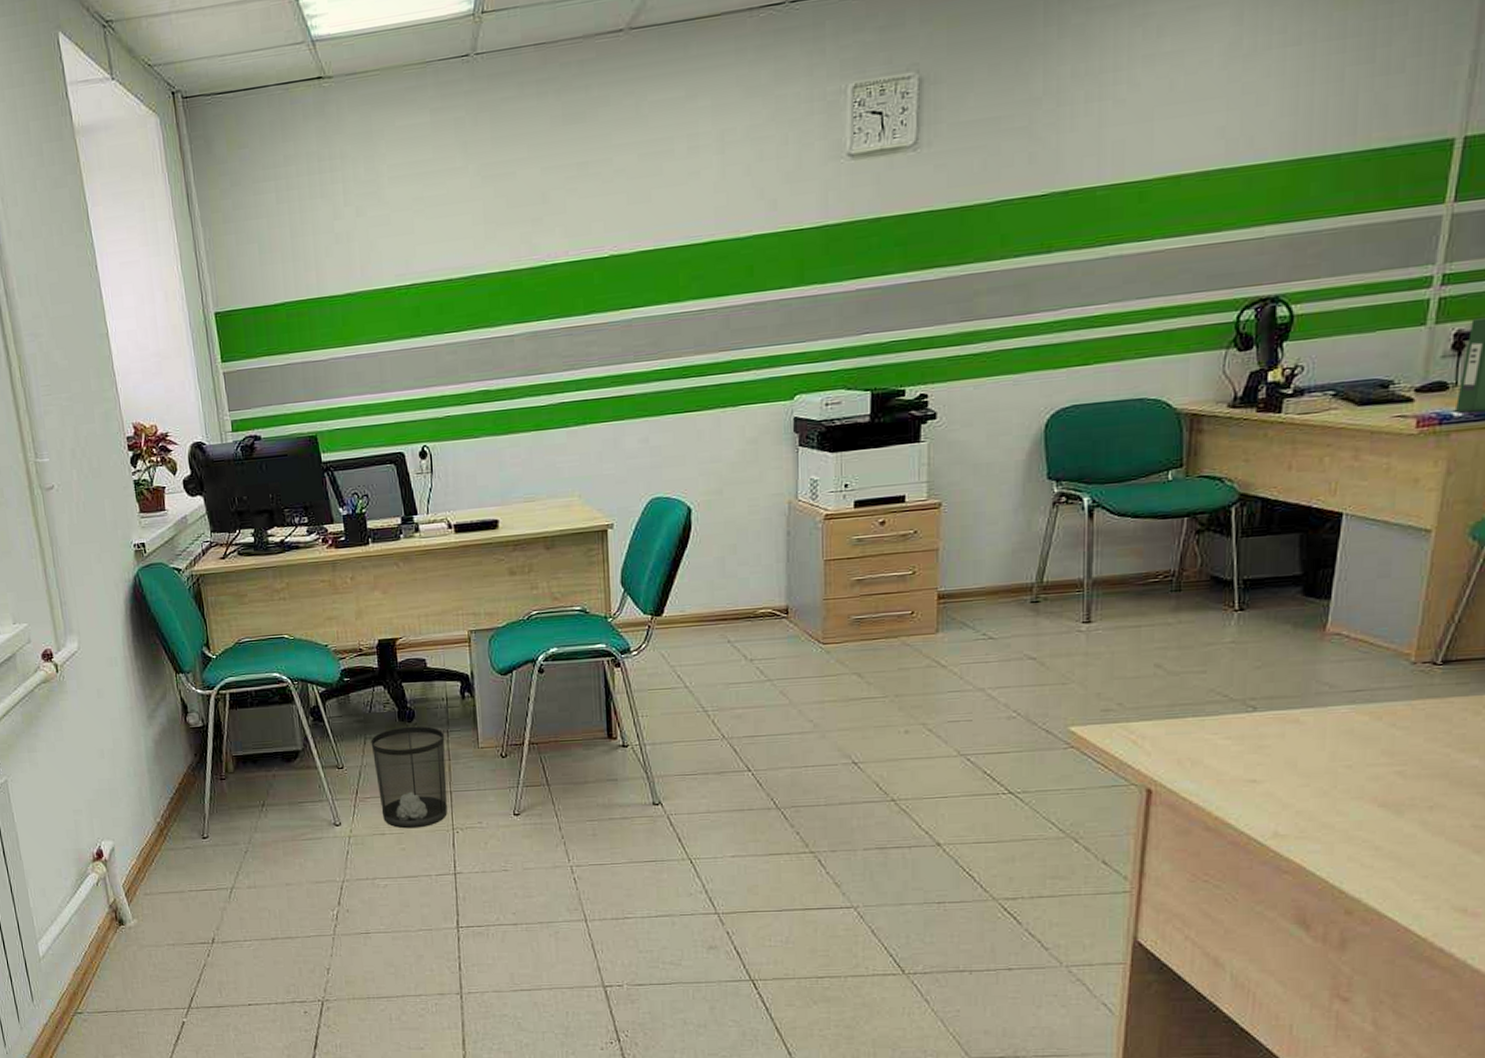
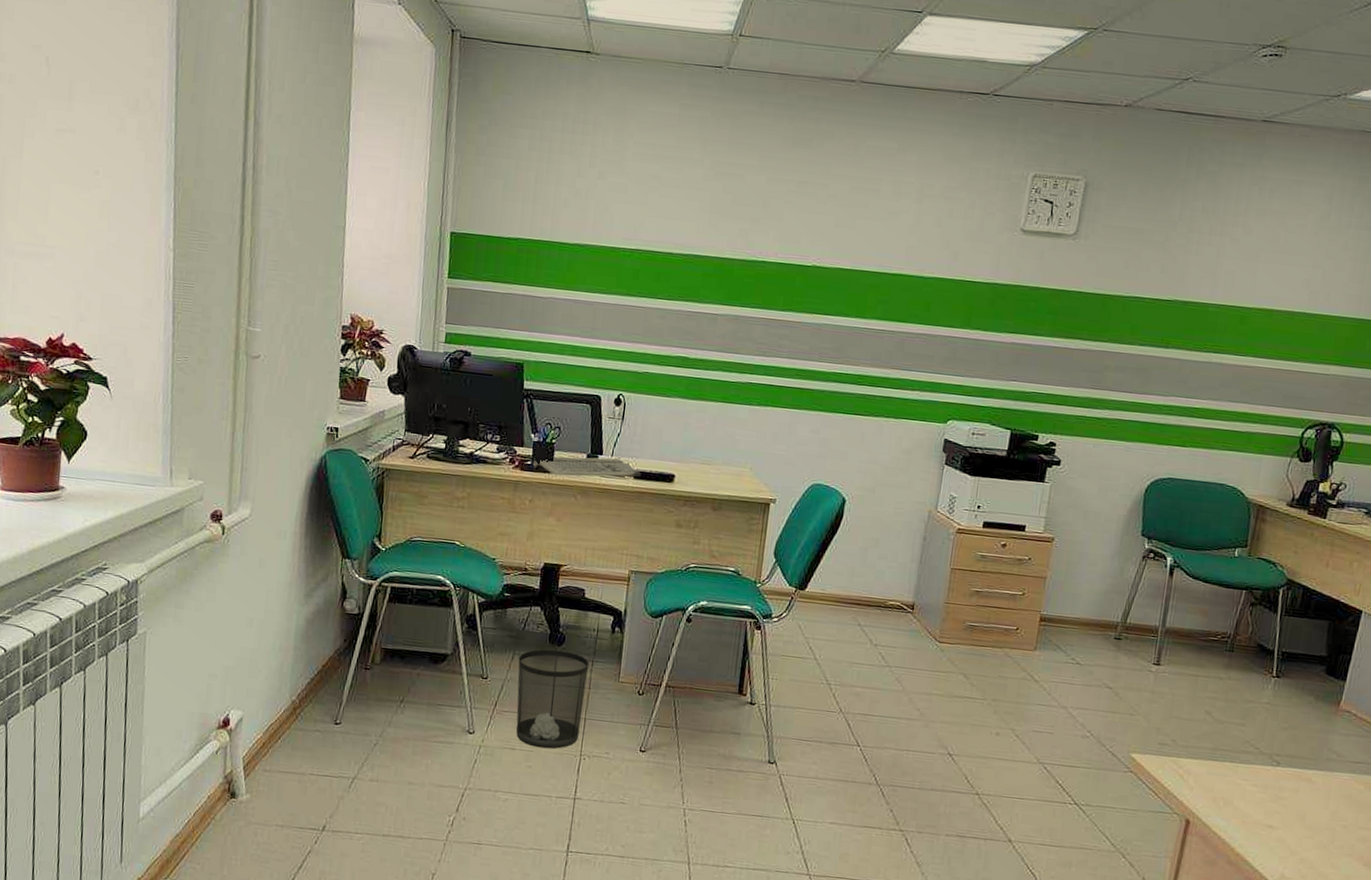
computer keyboard: none [346,515,463,547] -> present [532,456,642,477]

